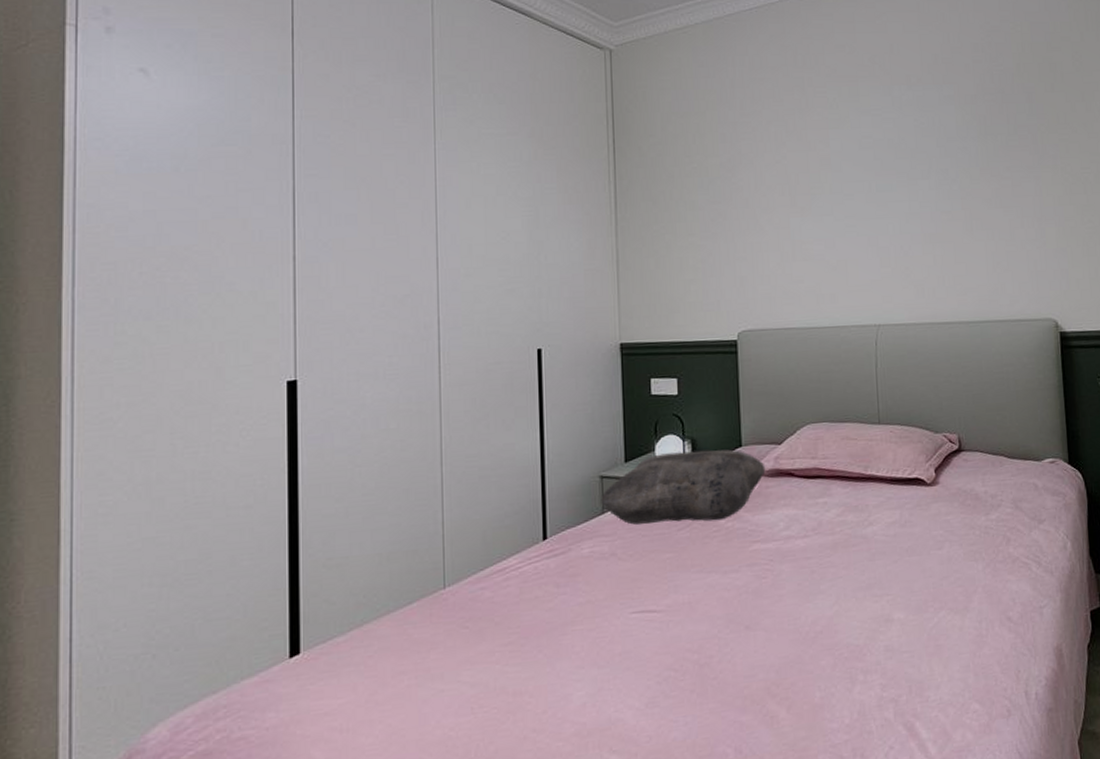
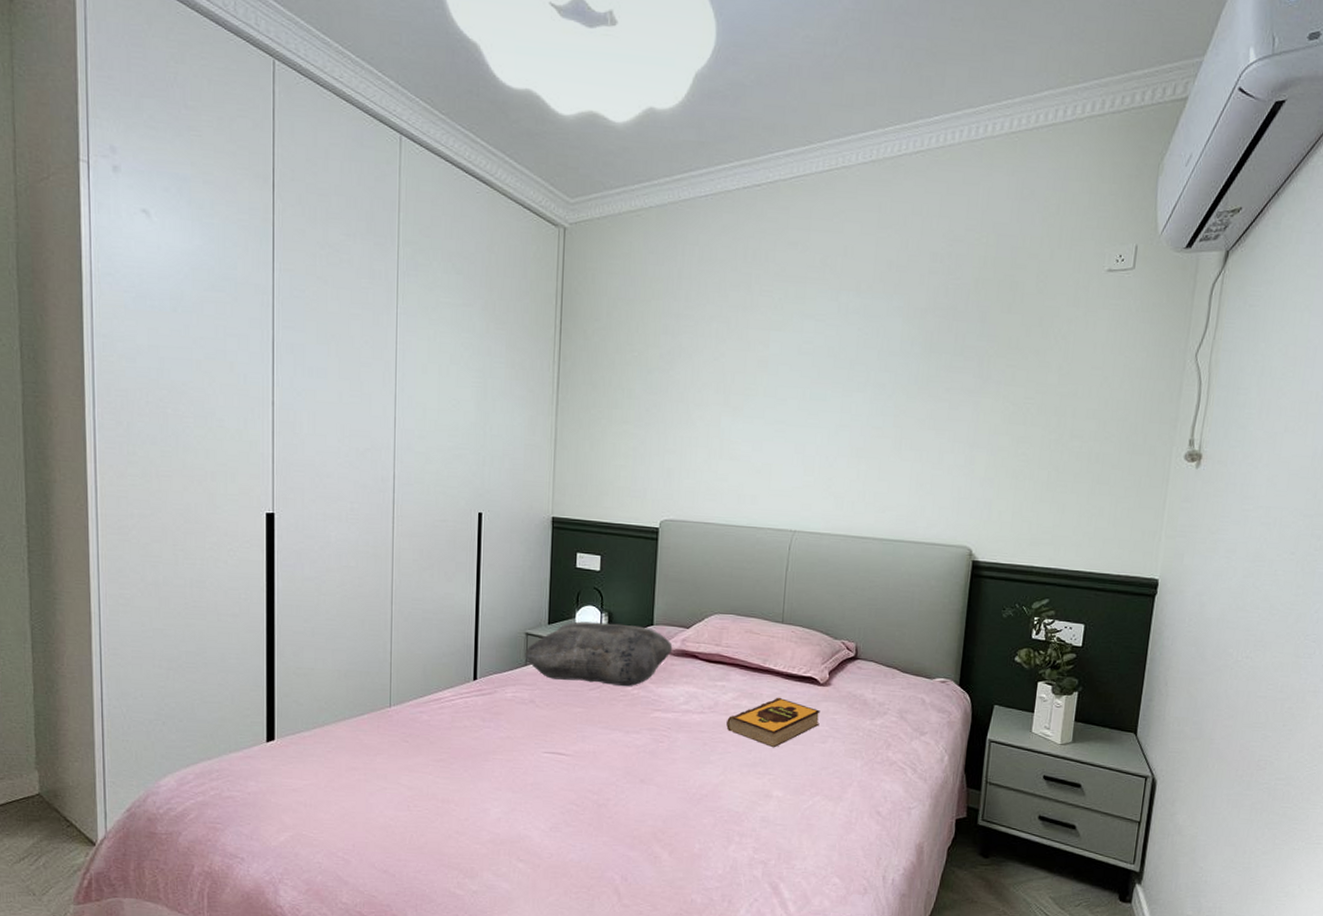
hardback book: none [833,505,933,564] -> present [726,697,821,748]

